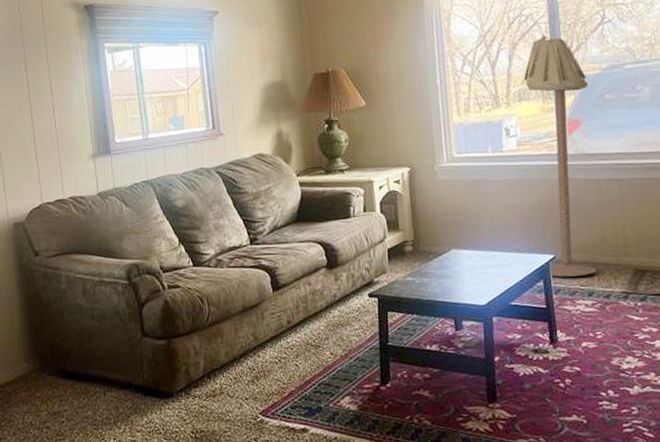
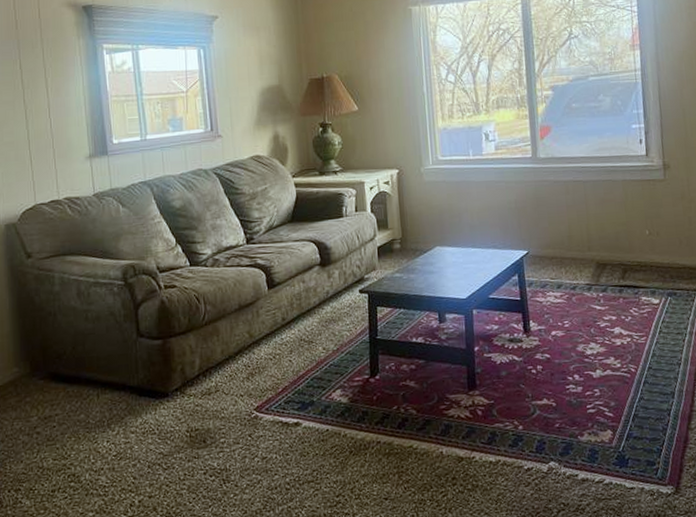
floor lamp: present [524,35,597,277] -> none [501,48,565,272]

